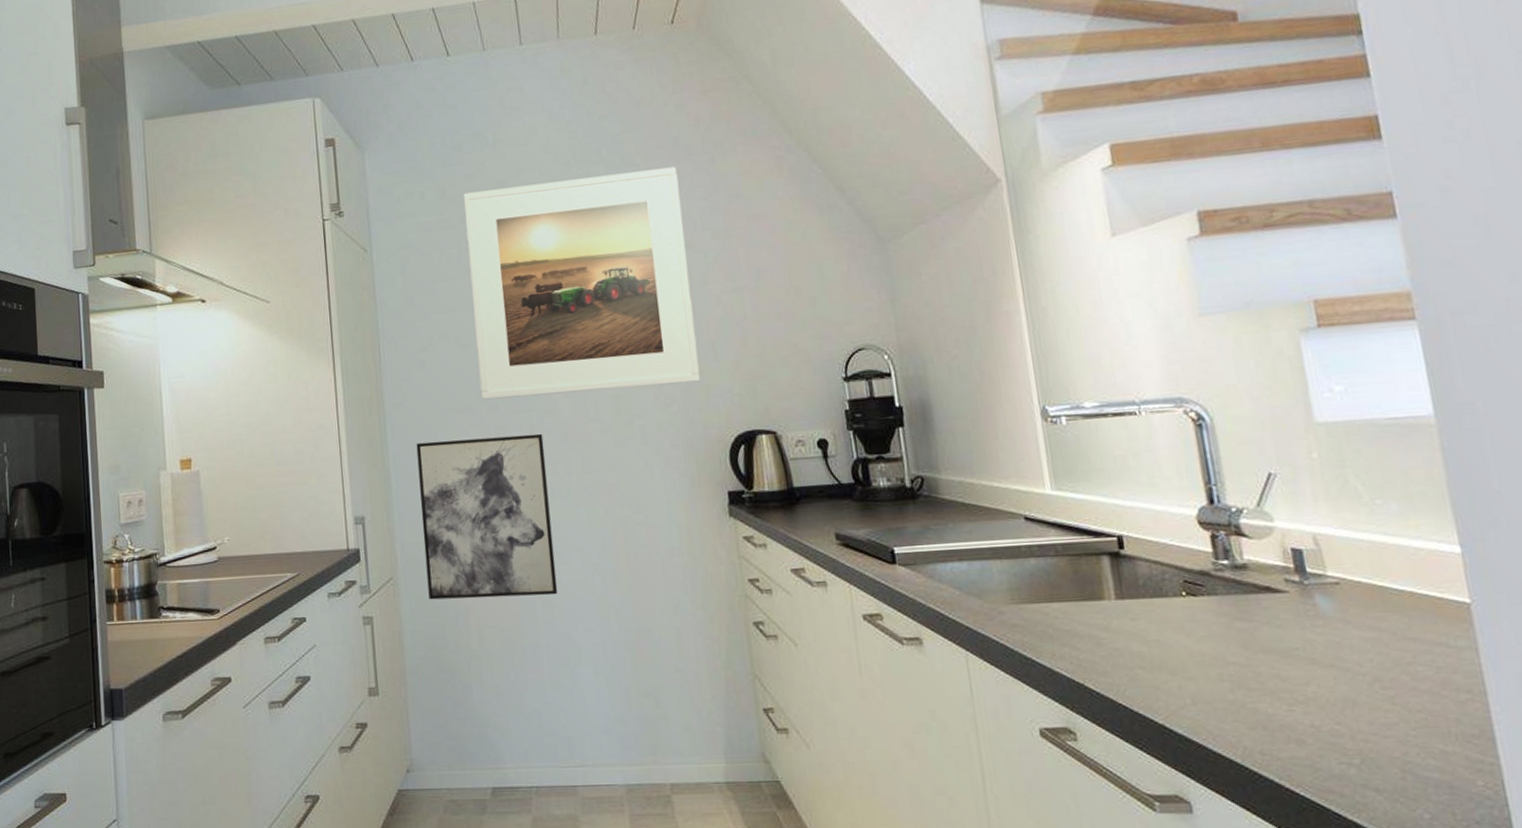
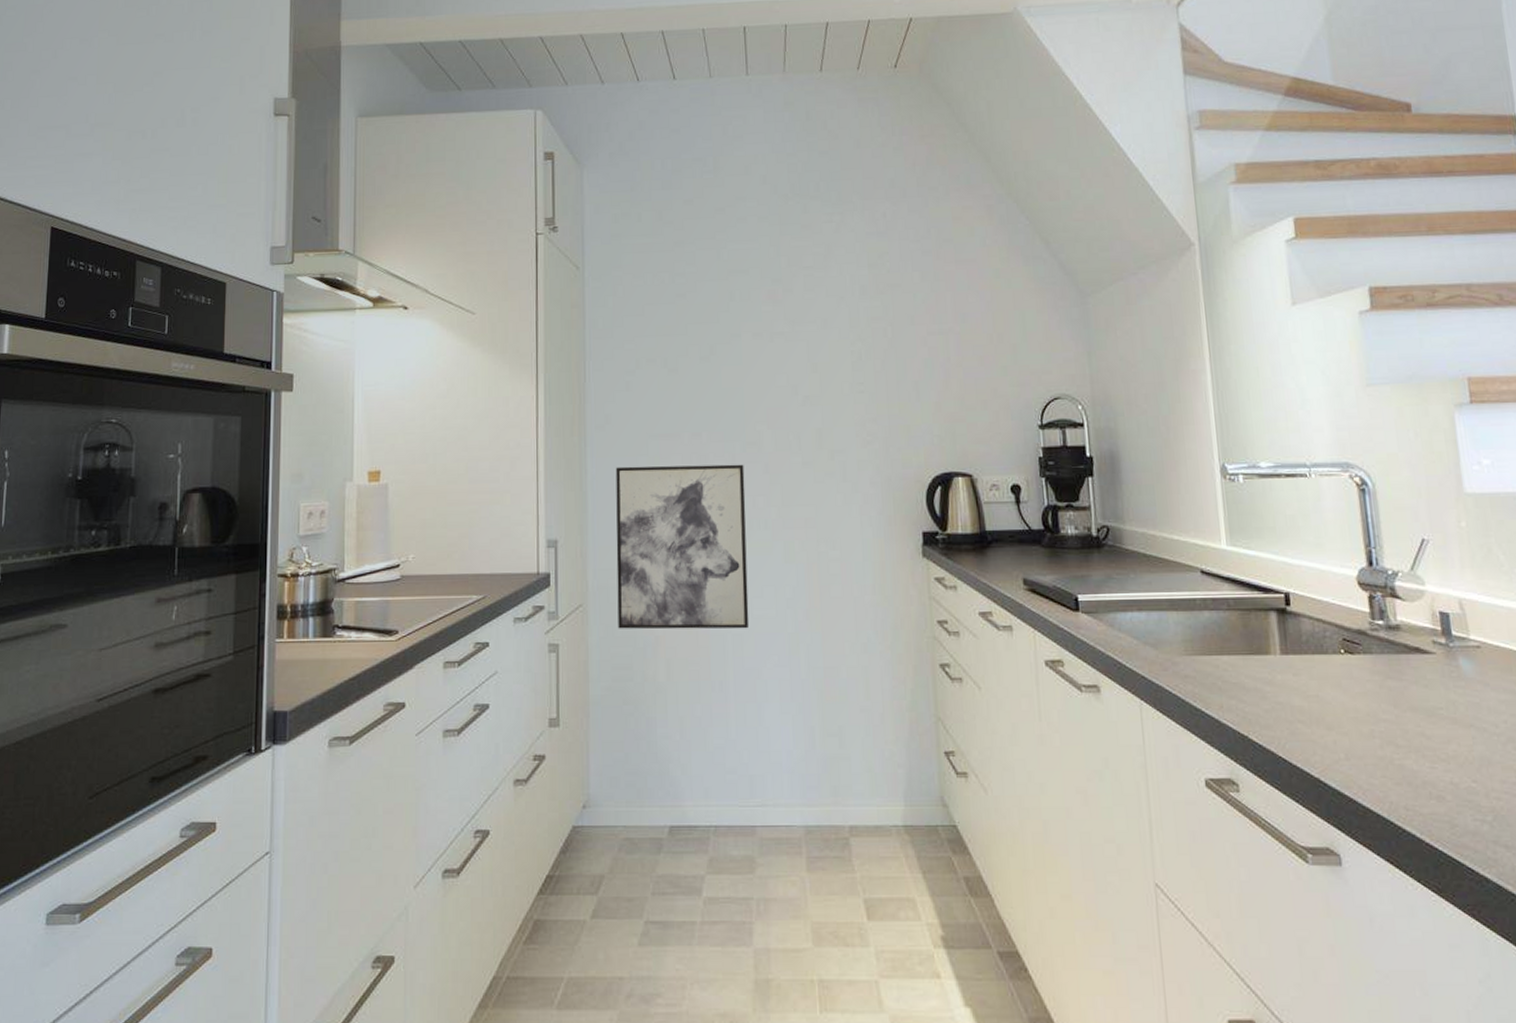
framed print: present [463,166,700,400] -> none [680,207,902,427]

